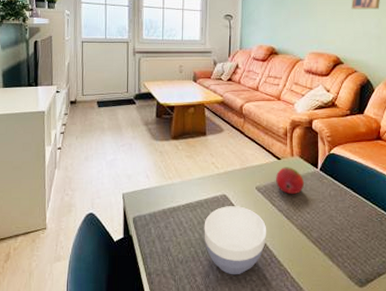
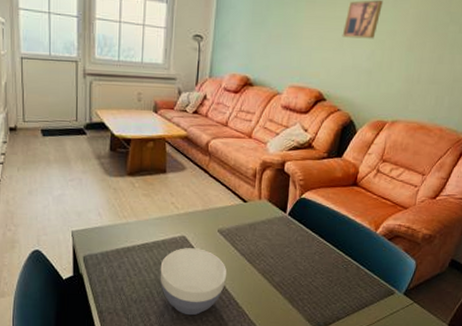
fruit: present [276,167,305,194] -> none [240,210,271,238]

